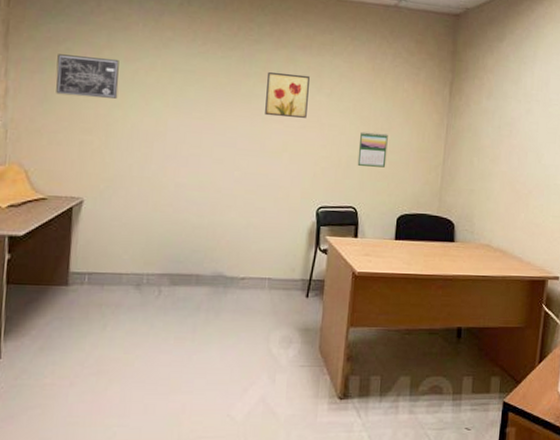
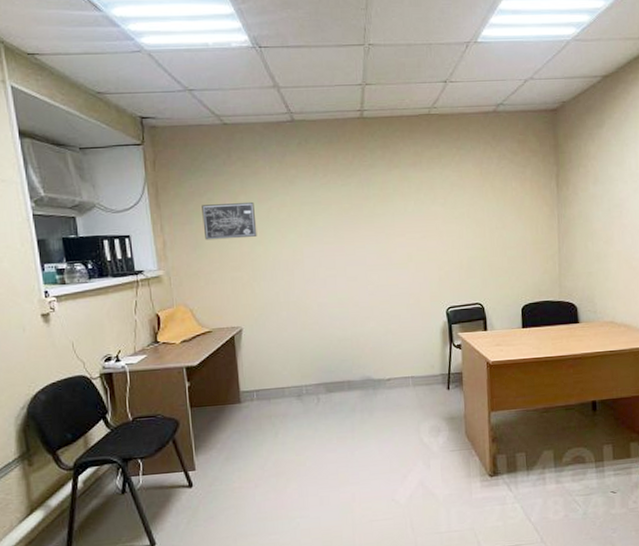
wall art: present [265,72,310,118] -> none [385,189,426,232]
calendar: present [357,131,388,168] -> none [476,231,505,265]

